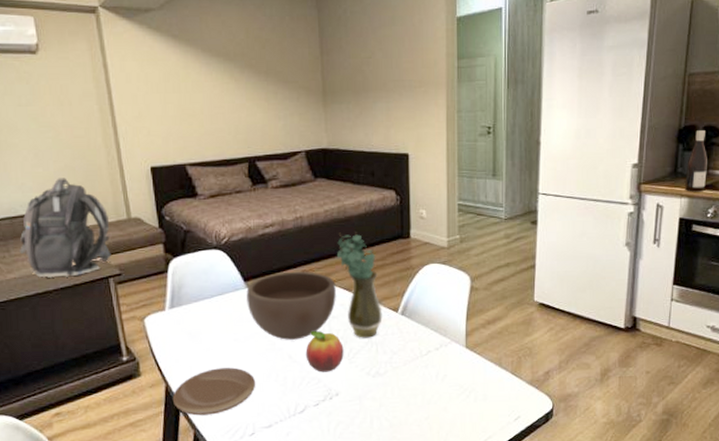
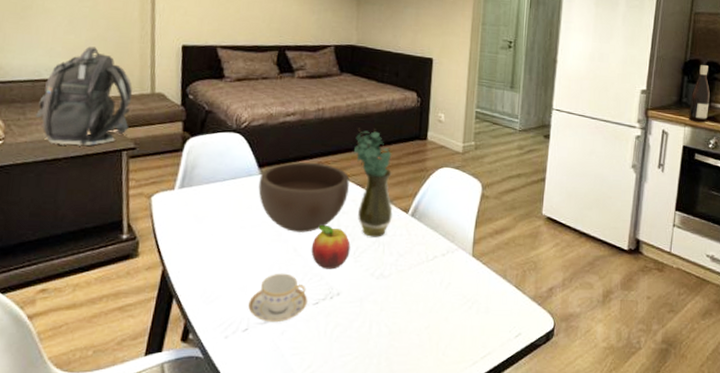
plate: present [172,367,256,416] -> none [167,255,257,305]
teacup: none [252,379,308,426] -> present [248,273,308,323]

